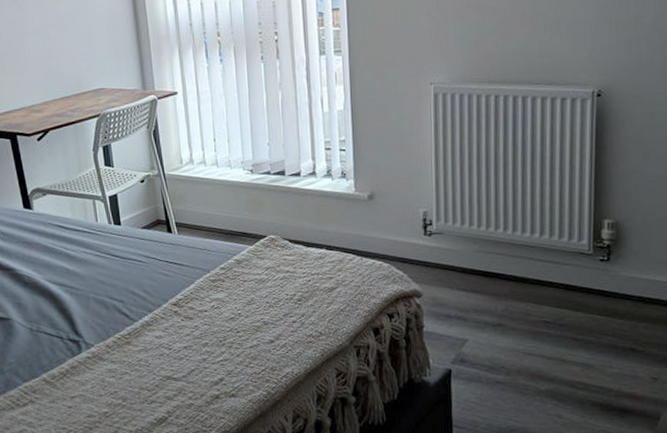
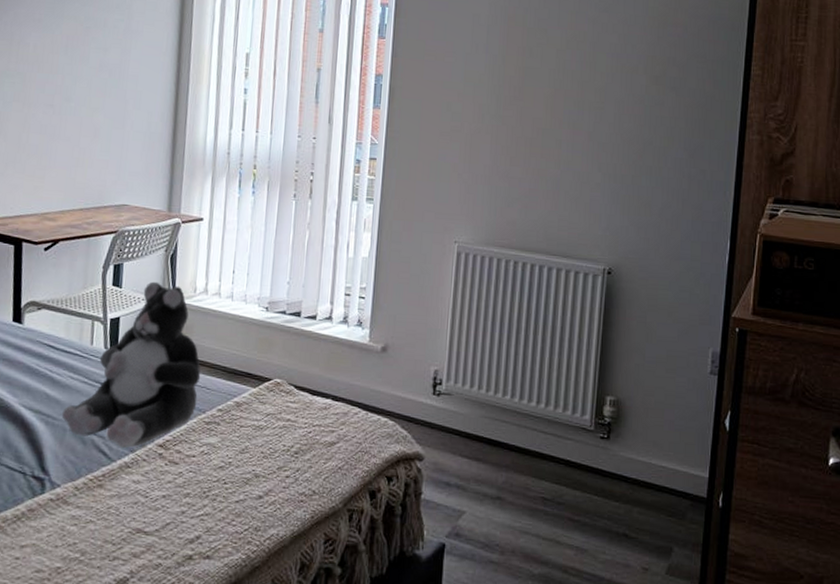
plush toy: none [82,157,201,309] -> present [61,281,201,448]

